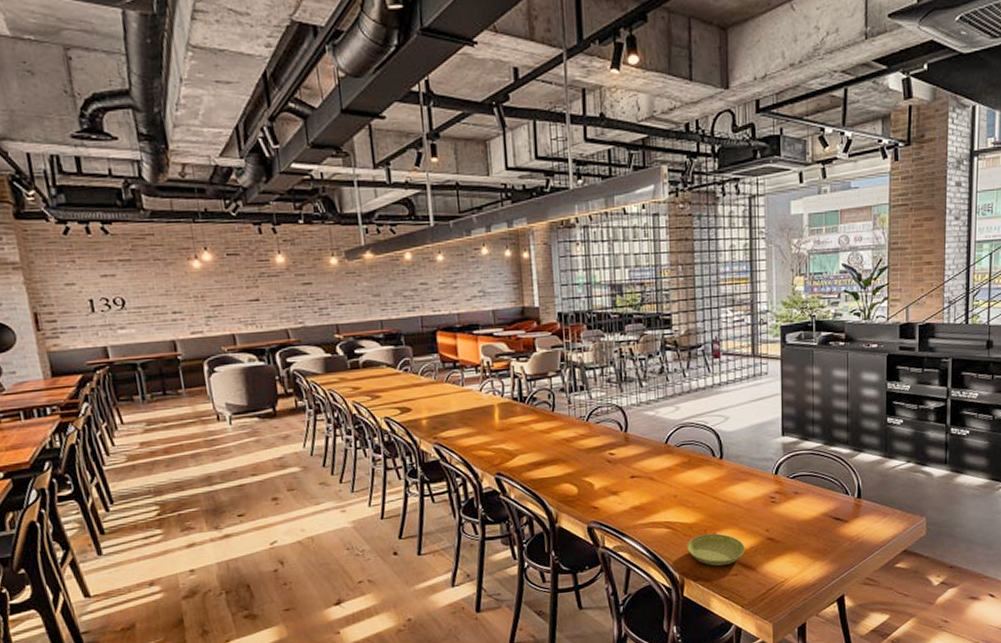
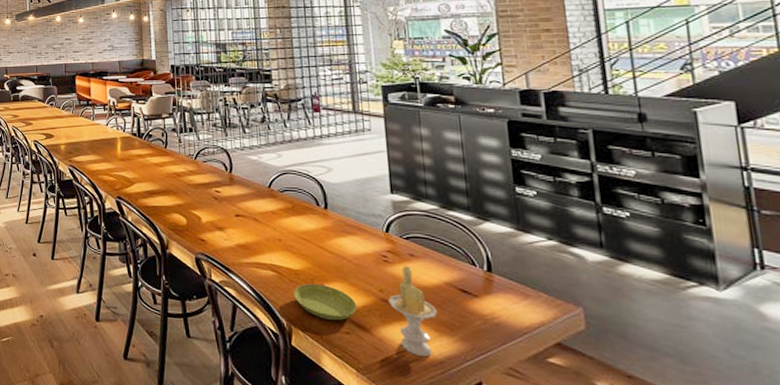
candle: none [773,503,813,583] -> present [388,265,437,357]

